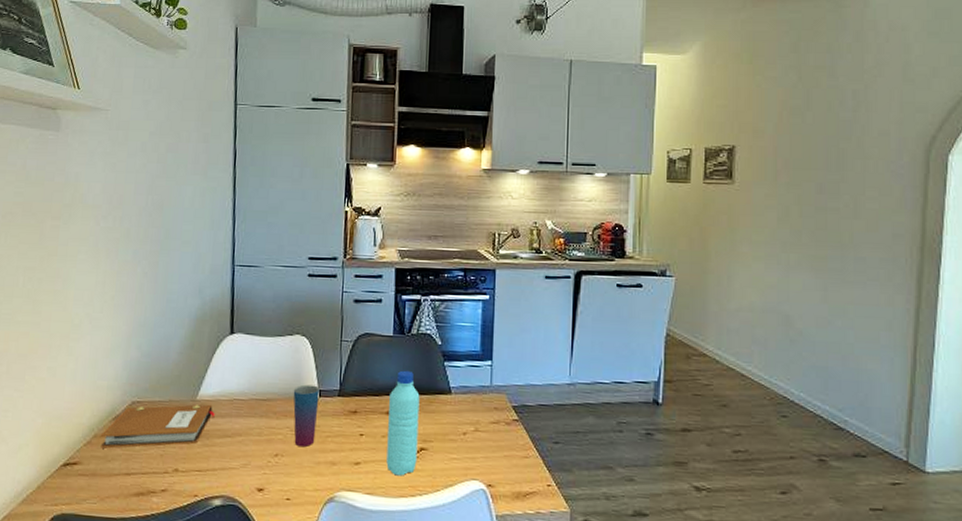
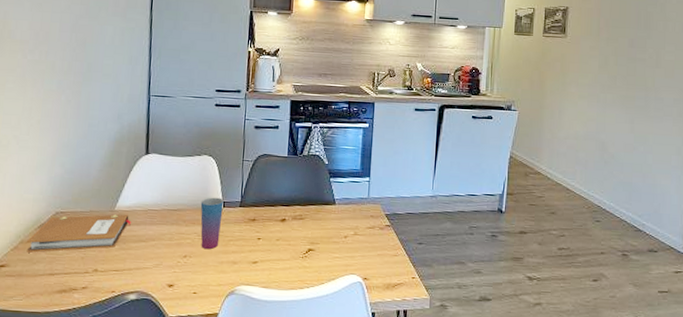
water bottle: present [386,370,420,476] -> none [280,185,309,272]

